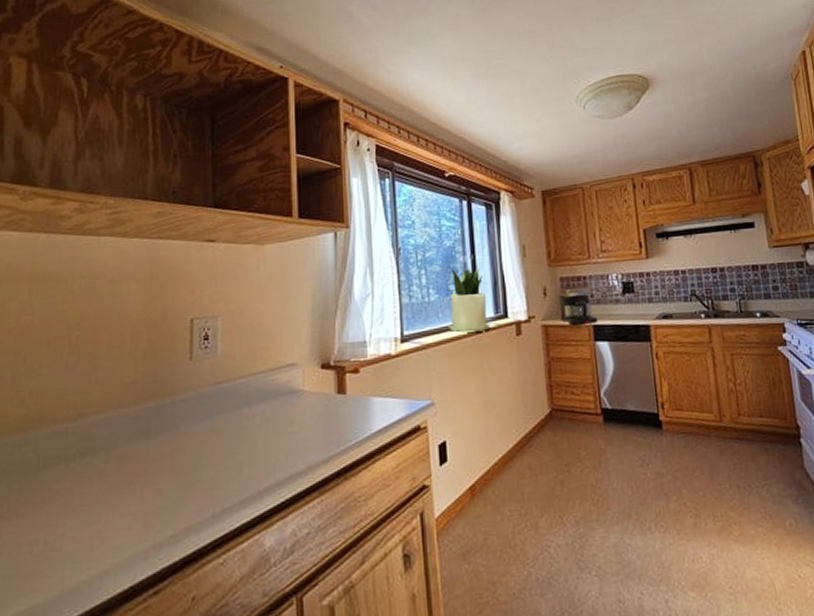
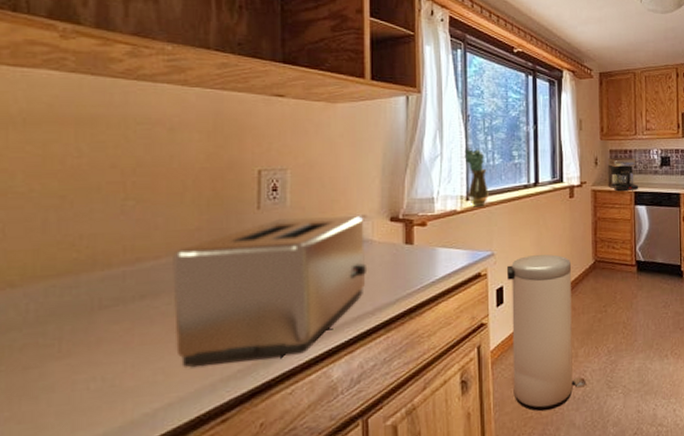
toaster: none [110,364,299,533] -> present [173,216,368,369]
vase: none [396,283,425,349] -> present [463,146,489,206]
pedal bin: none [448,402,552,596] -> present [506,254,587,411]
planter: present [449,267,491,333] -> none [510,136,547,194]

